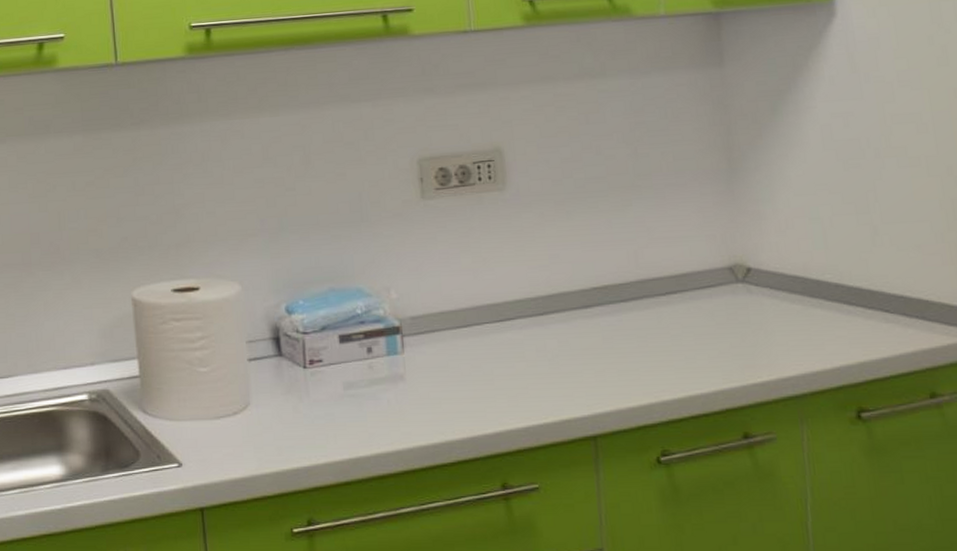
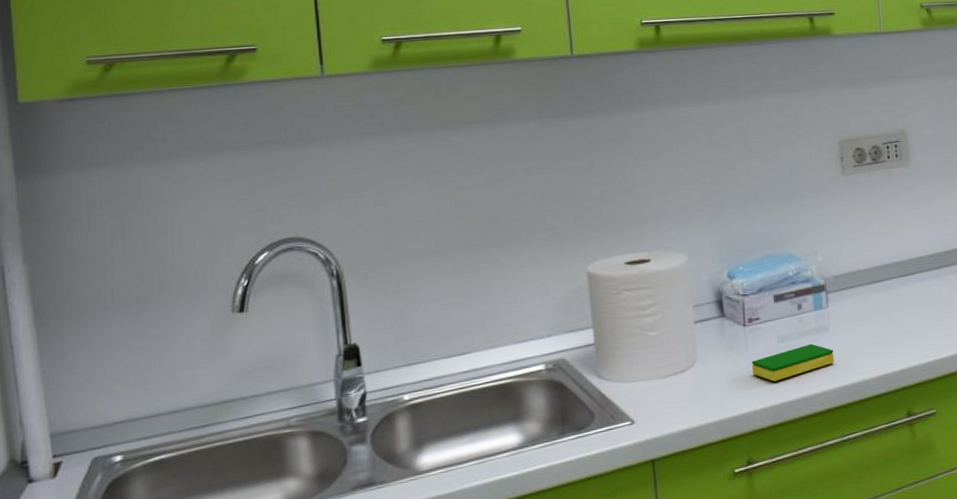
dish sponge: none [313,393,412,434] -> present [752,343,835,381]

